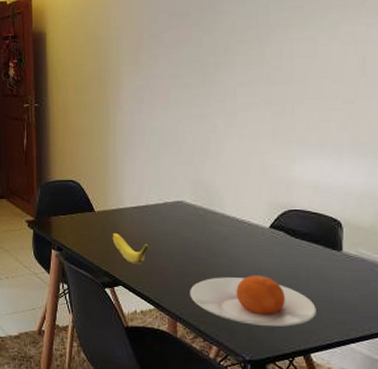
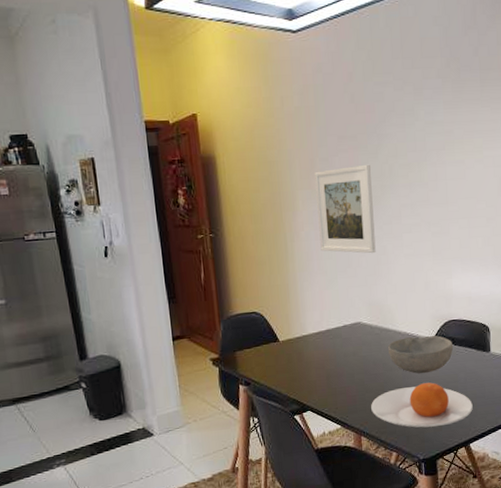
banana: present [112,232,150,264] -> none [297,359,334,388]
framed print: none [142,40,205,132] -> present [315,164,376,254]
bowl: none [212,223,294,264] -> present [387,335,454,374]

